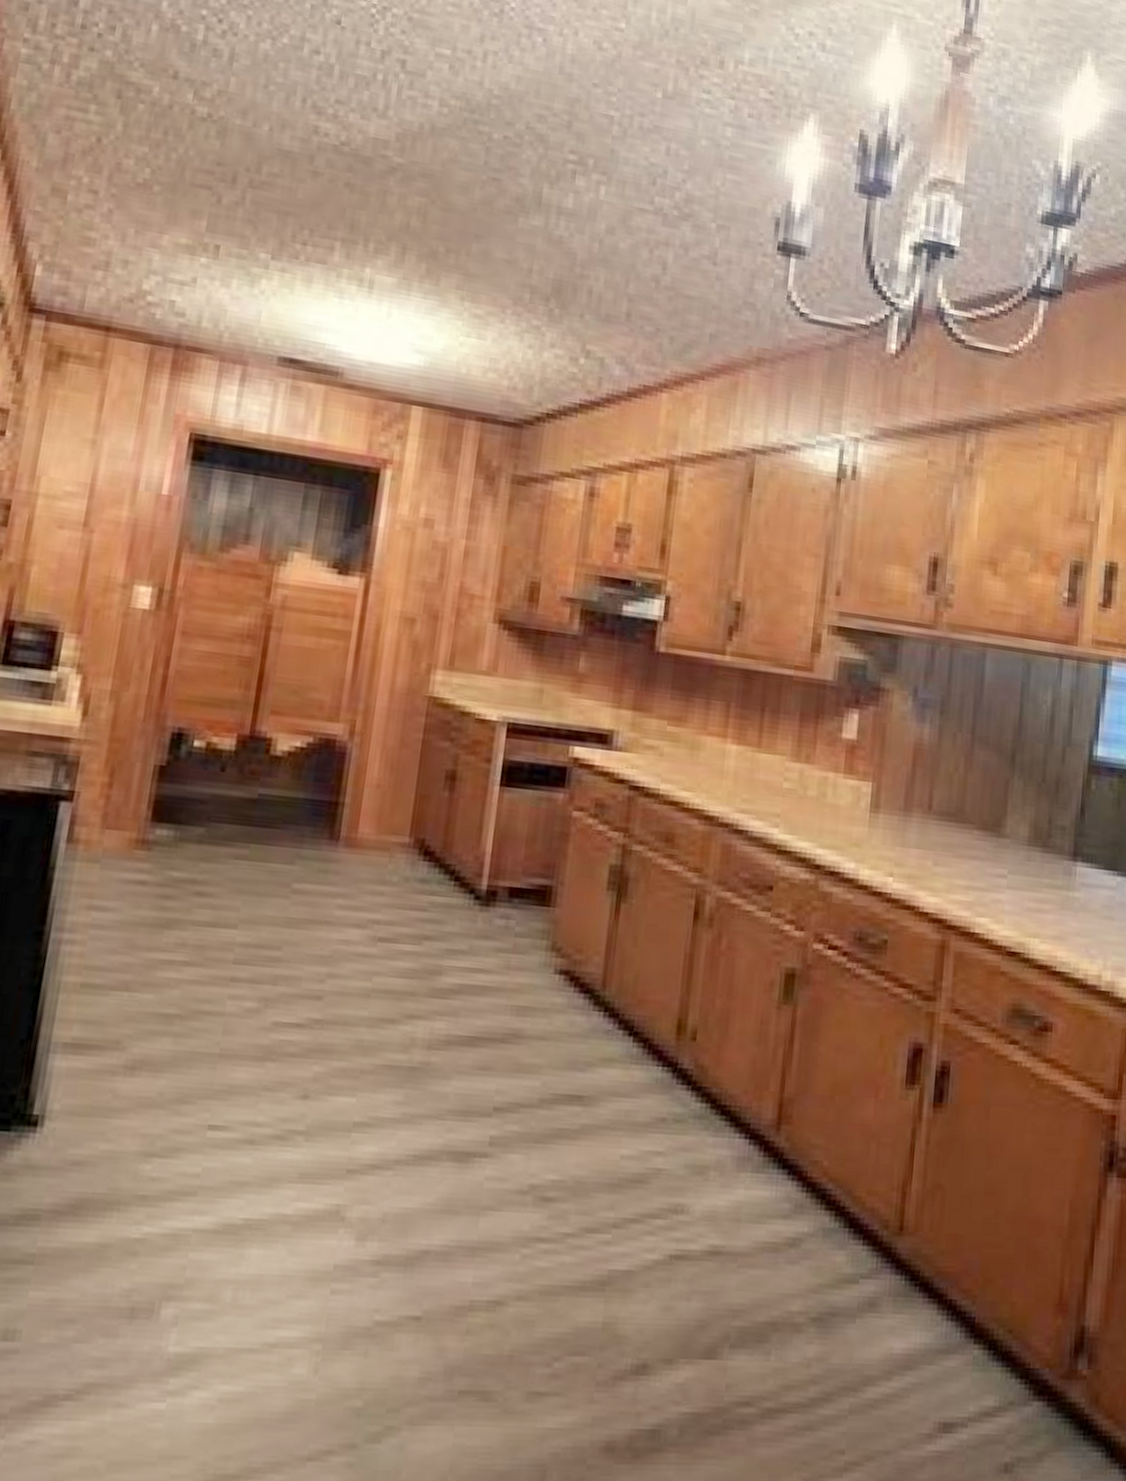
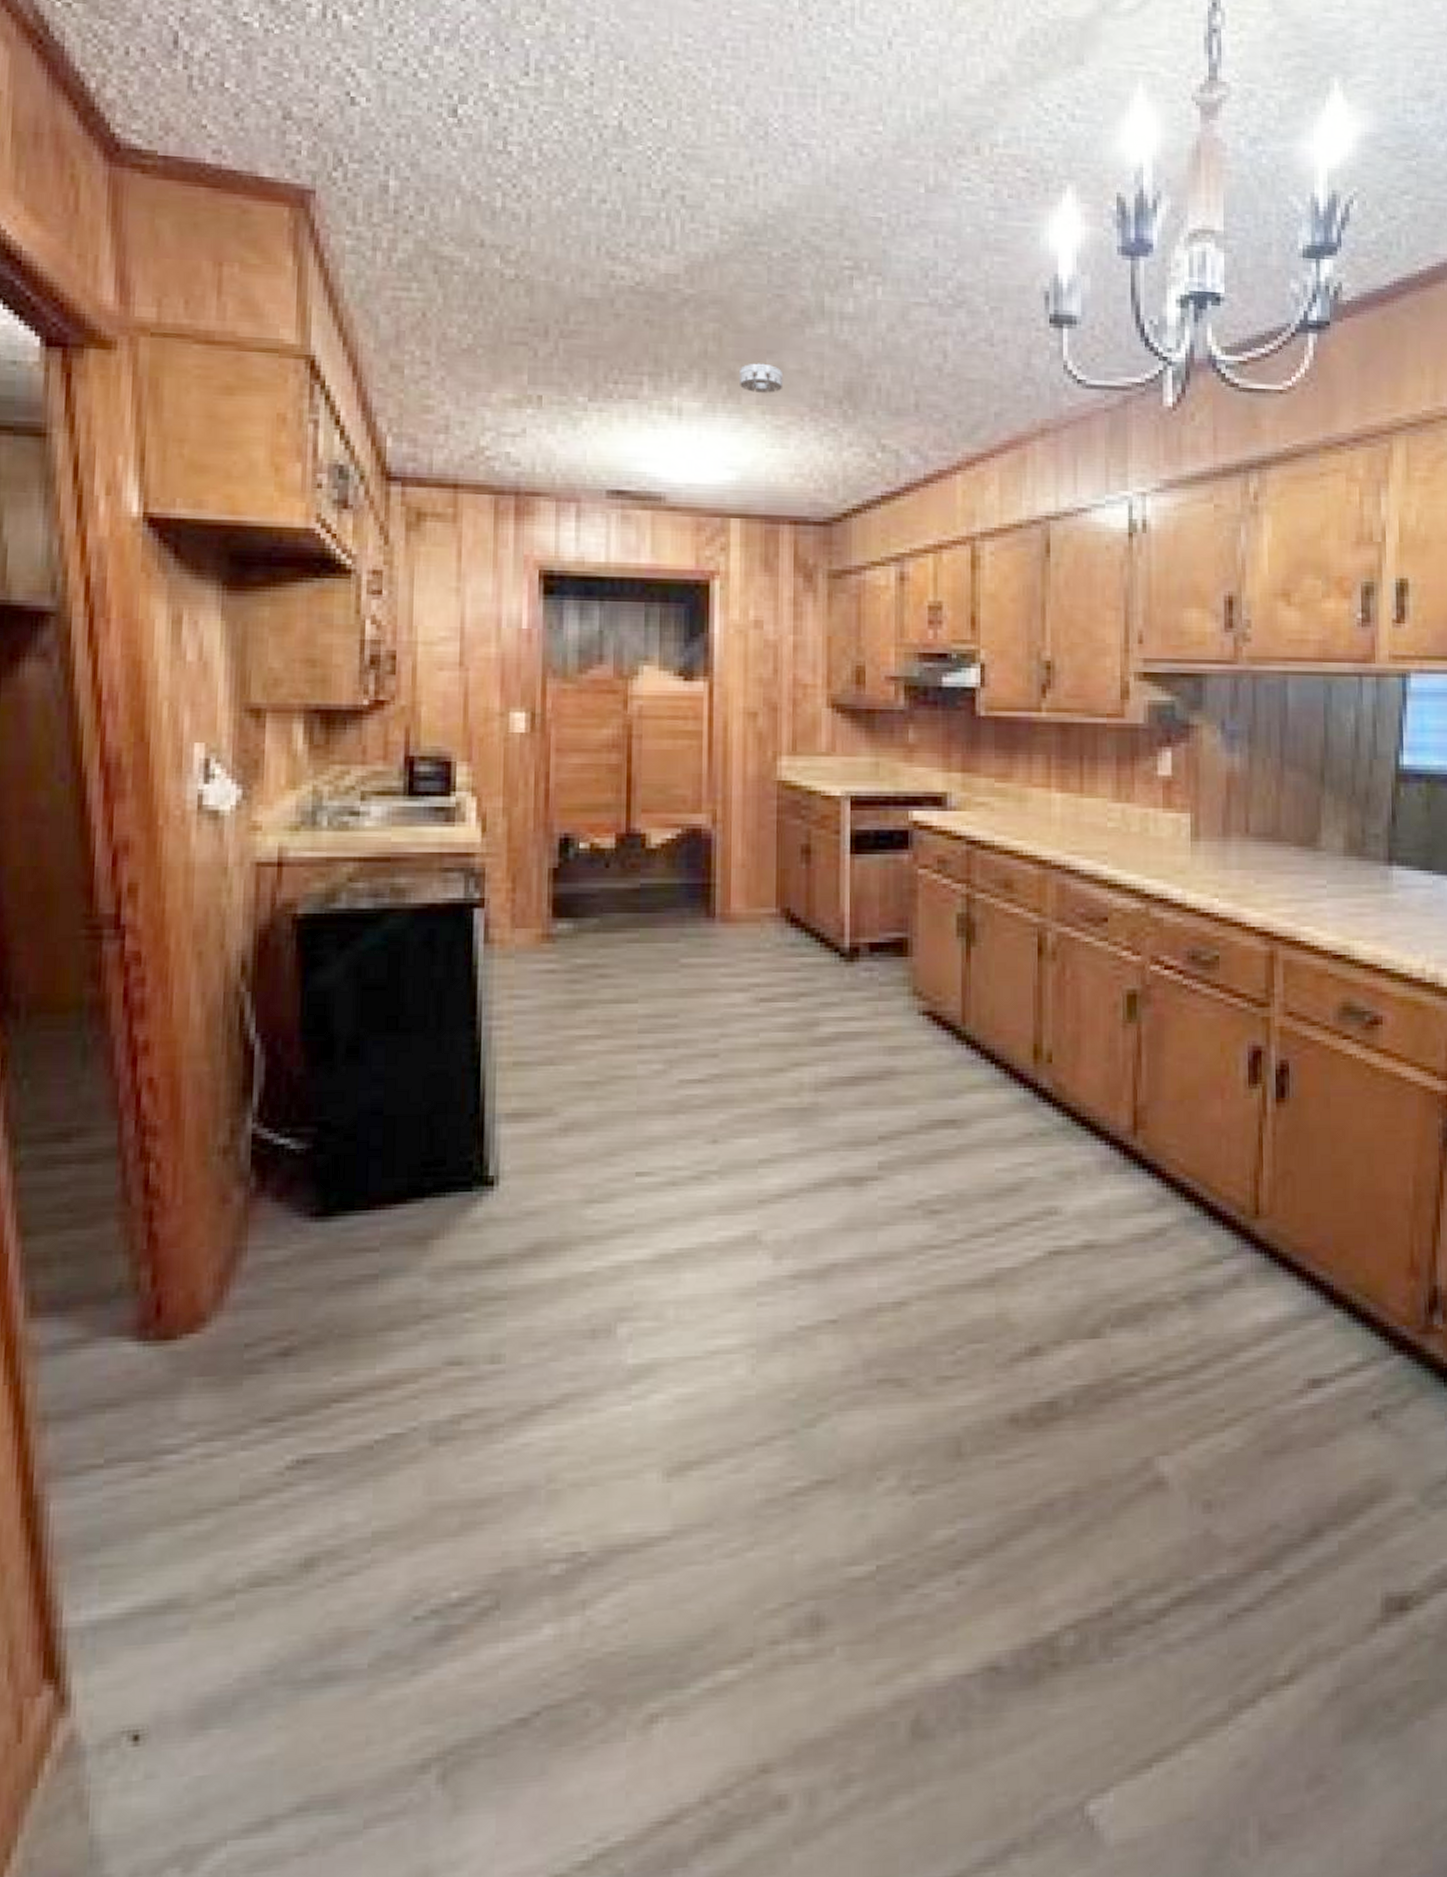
smoke detector: none [440,245,490,280] -> present [740,363,784,393]

